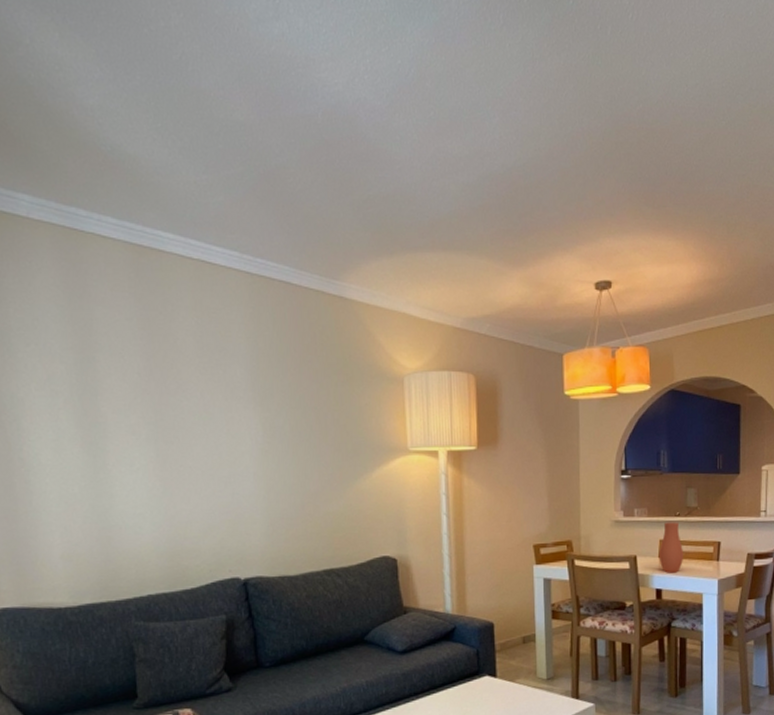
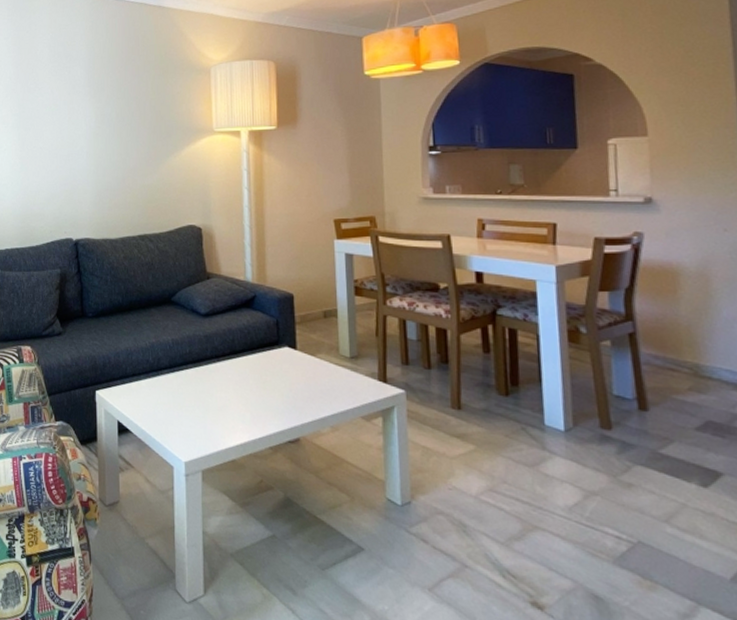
vase: present [658,522,683,573] -> none [477,200,509,255]

